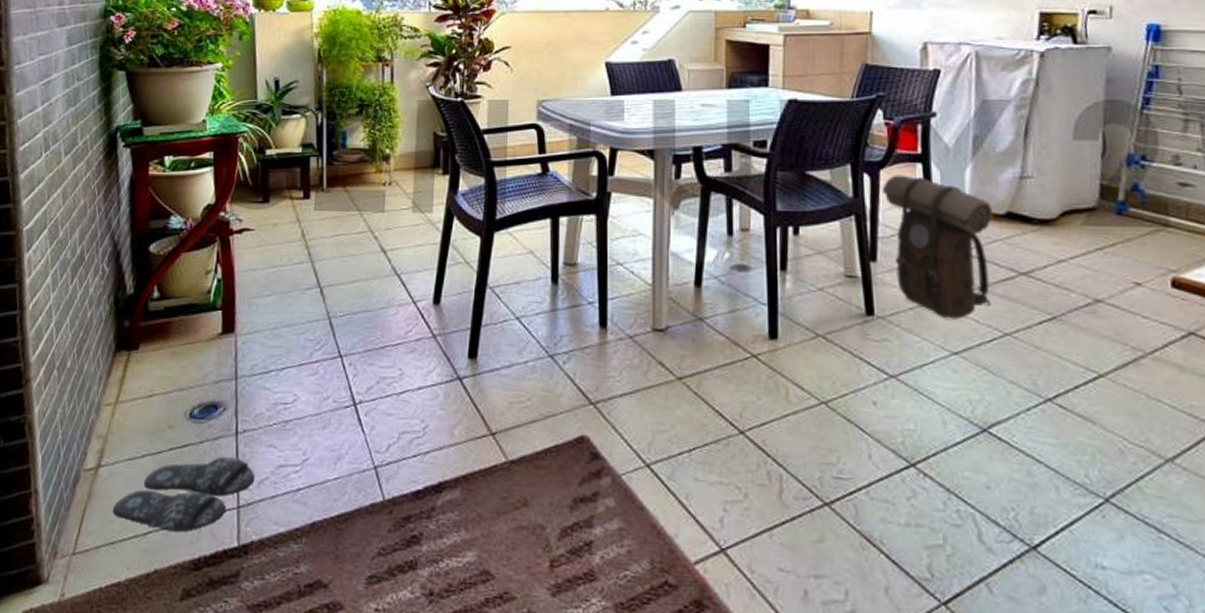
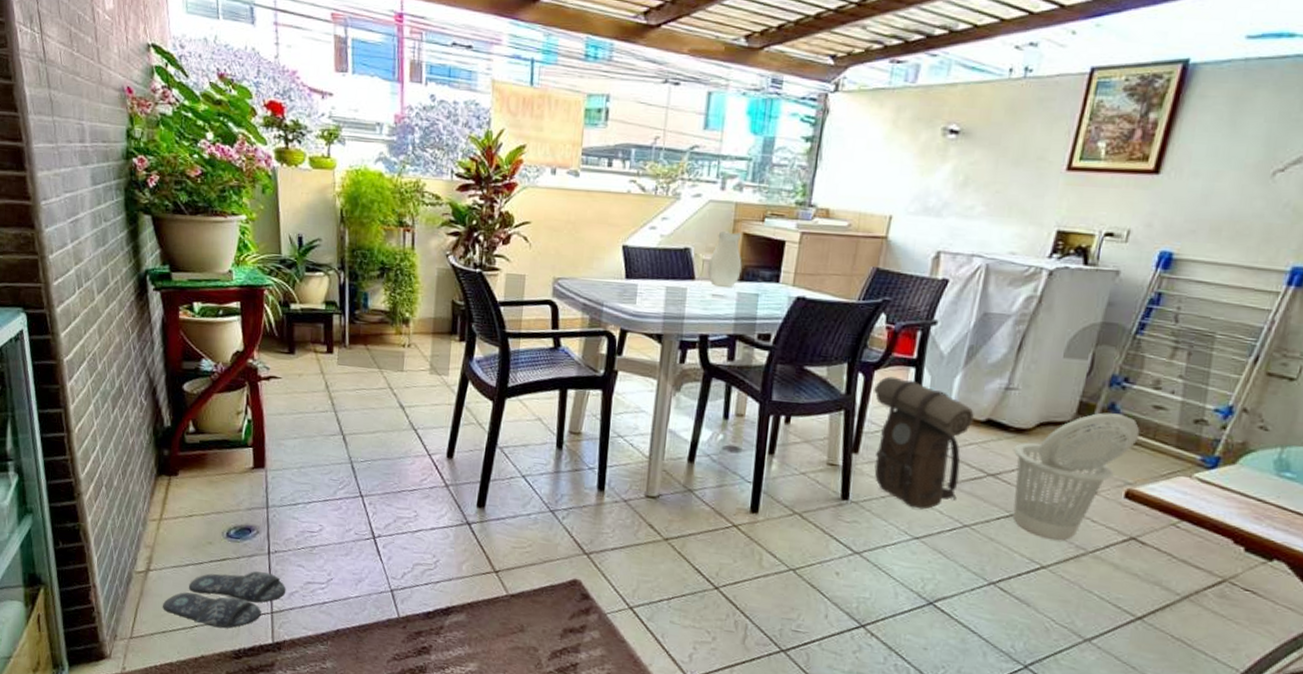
pitcher: none [694,39,729,95] -> present [707,230,742,287]
laundry basket: none [1041,195,1172,342] -> present [1013,412,1140,540]

